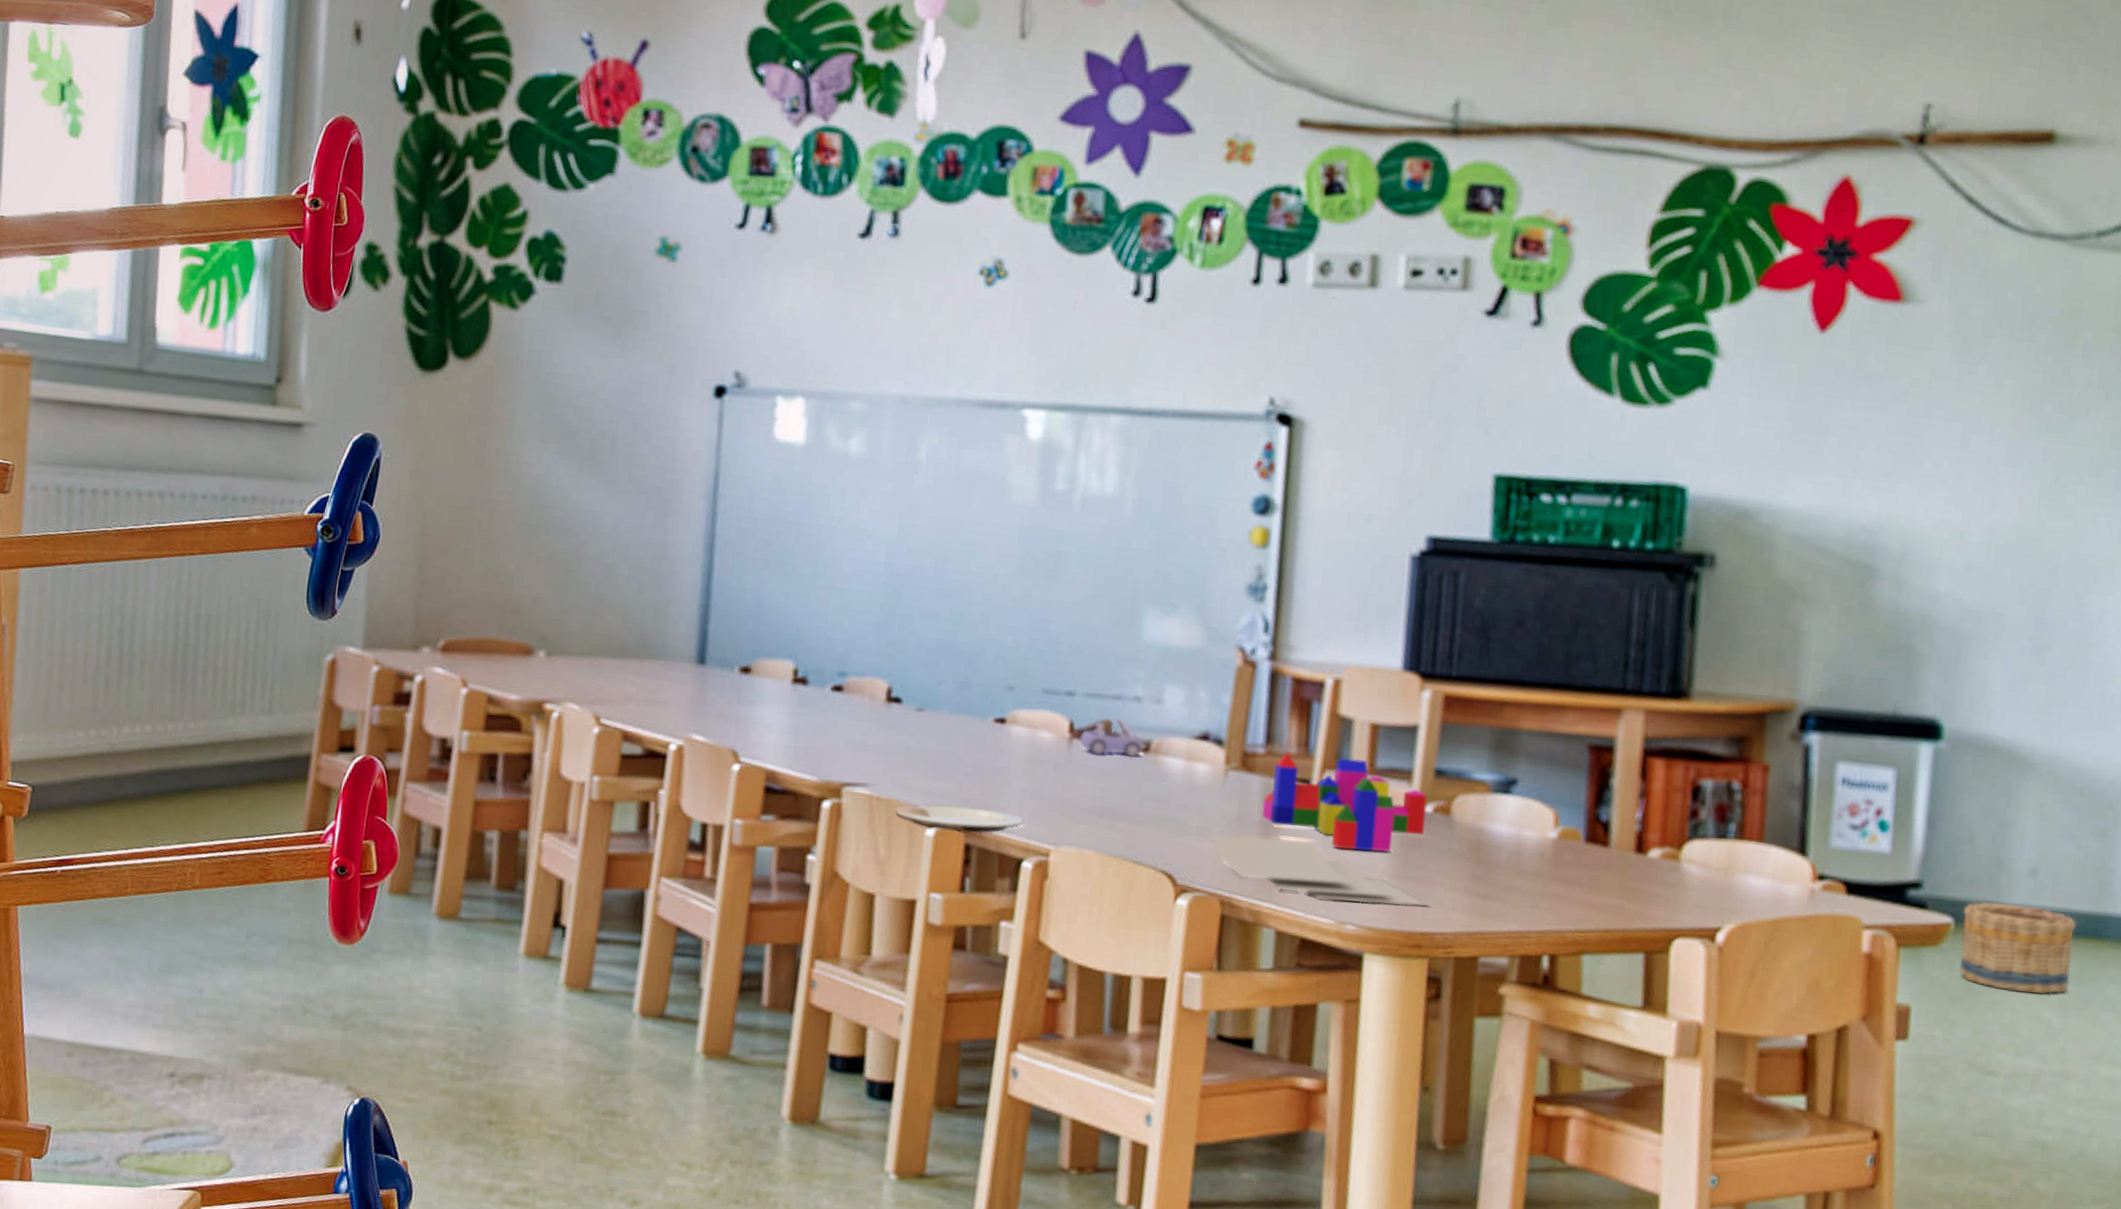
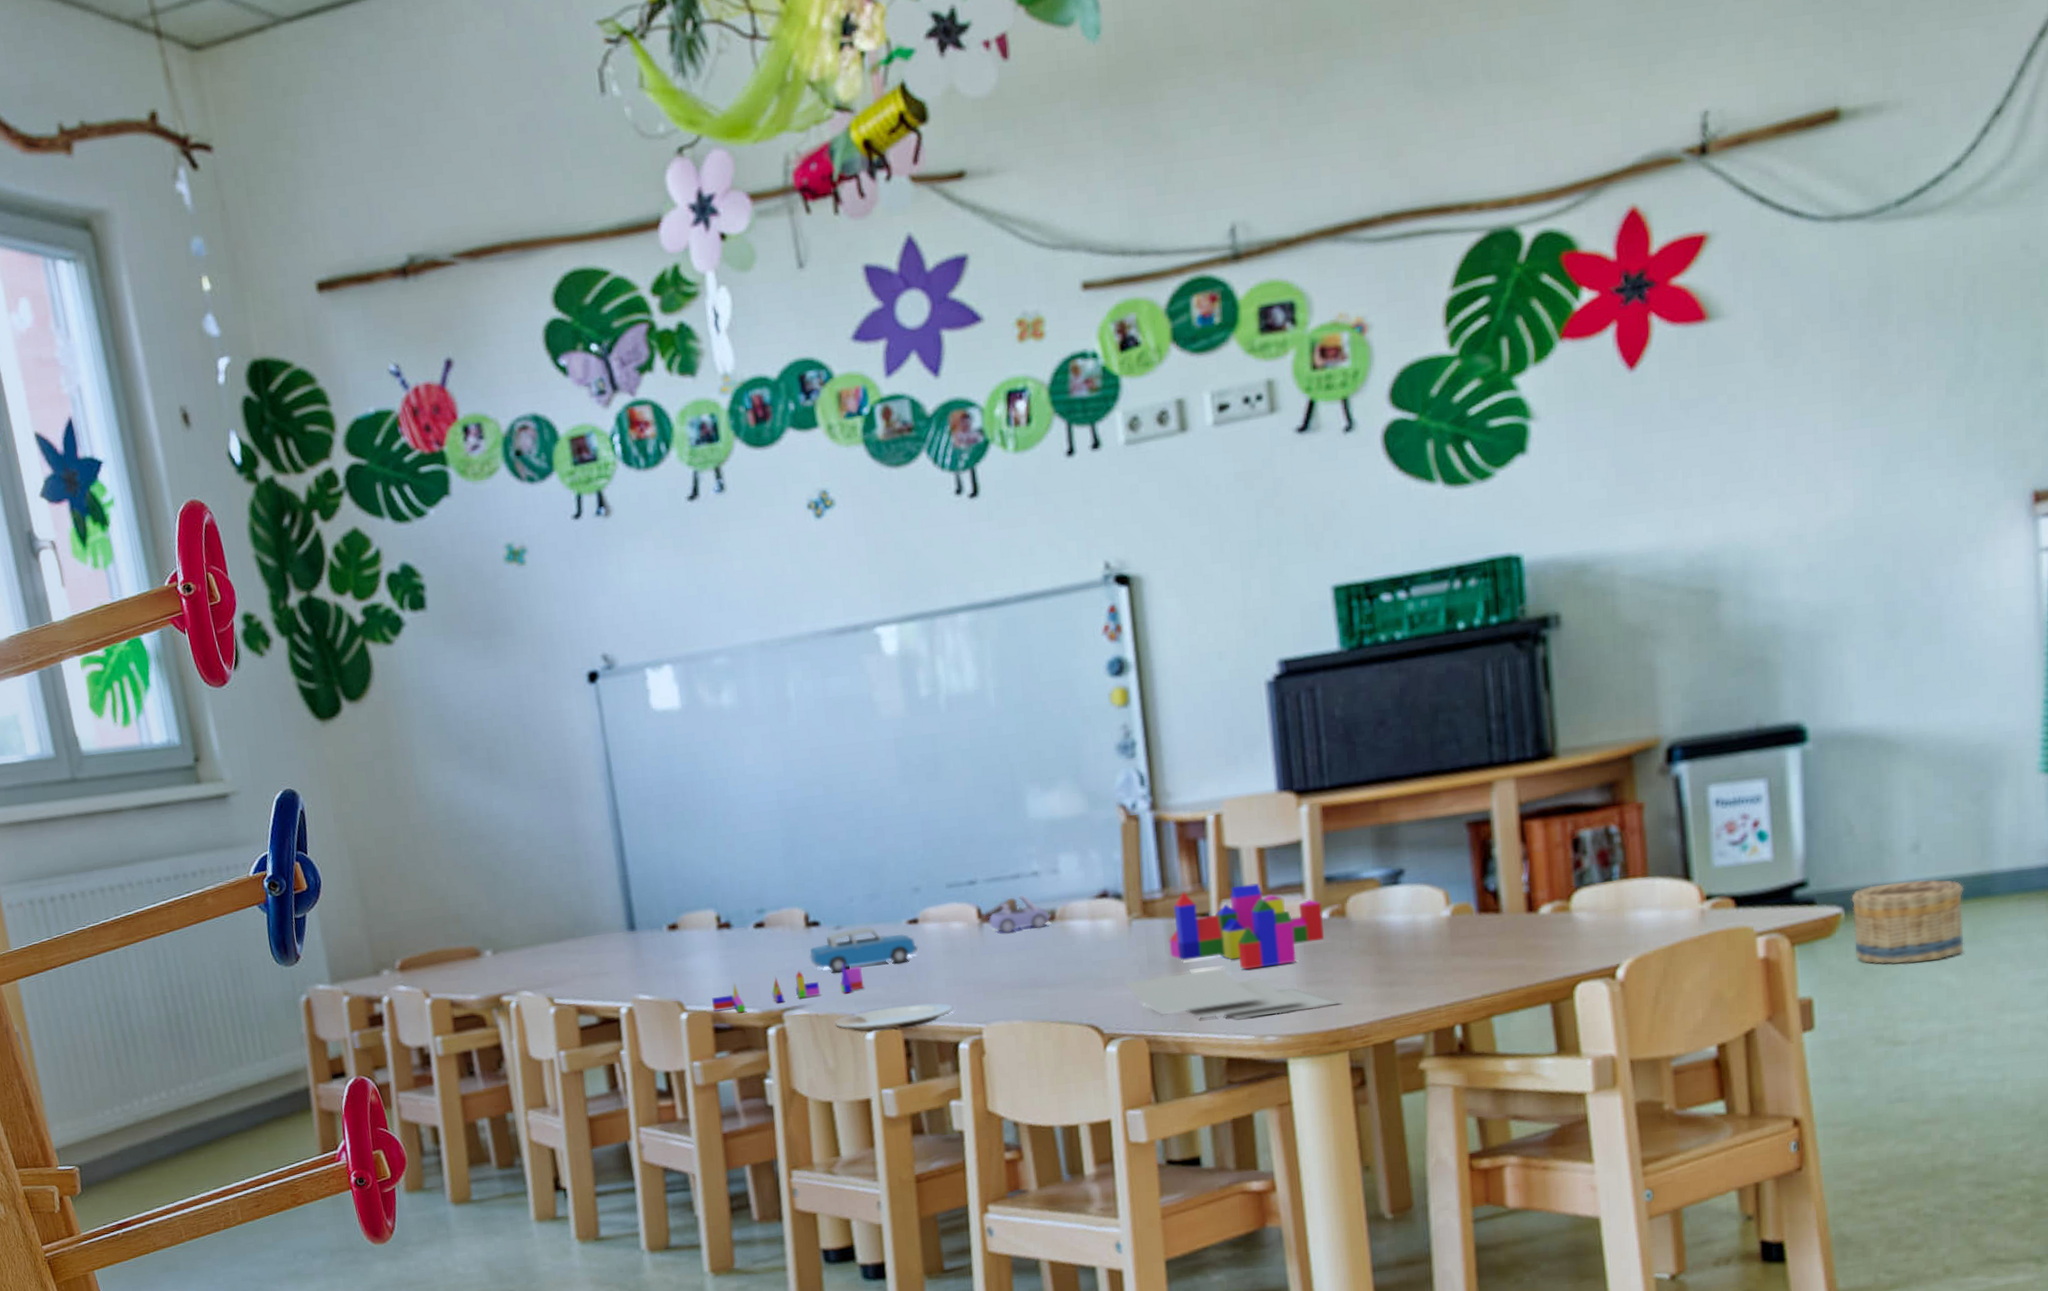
toy blocks: none [769,743,936,782] -> present [712,961,864,1012]
toy car: none [882,713,1001,764] -> present [809,926,919,974]

